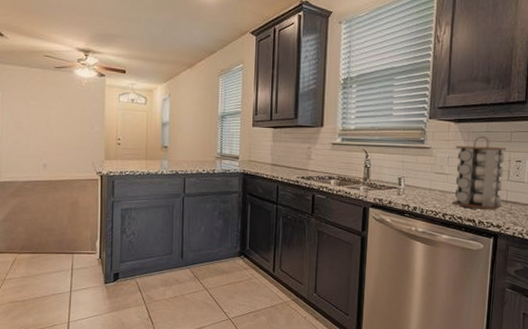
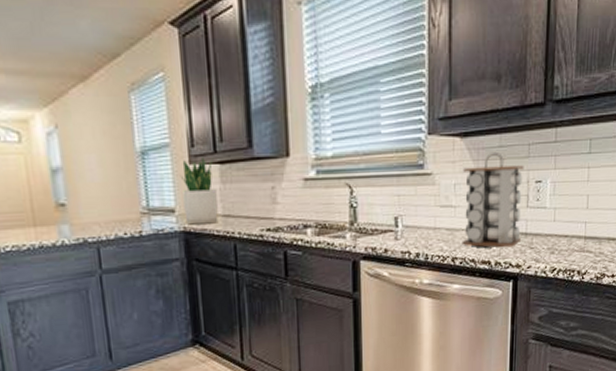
planter: none [245,122,269,170] -> present [180,156,219,225]

